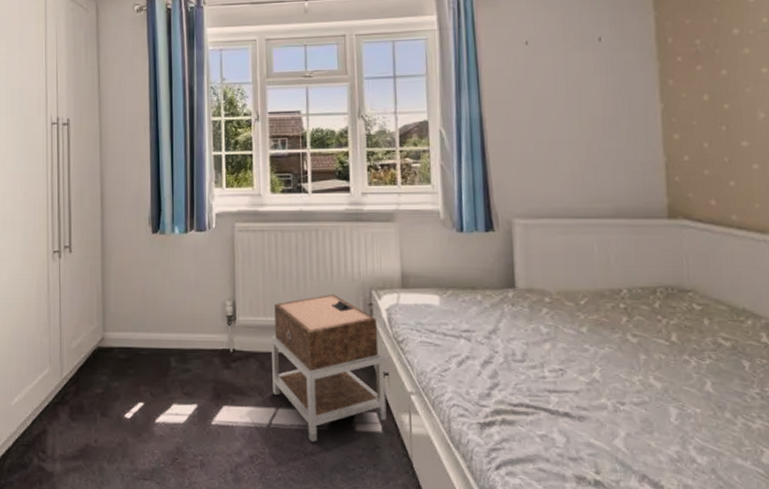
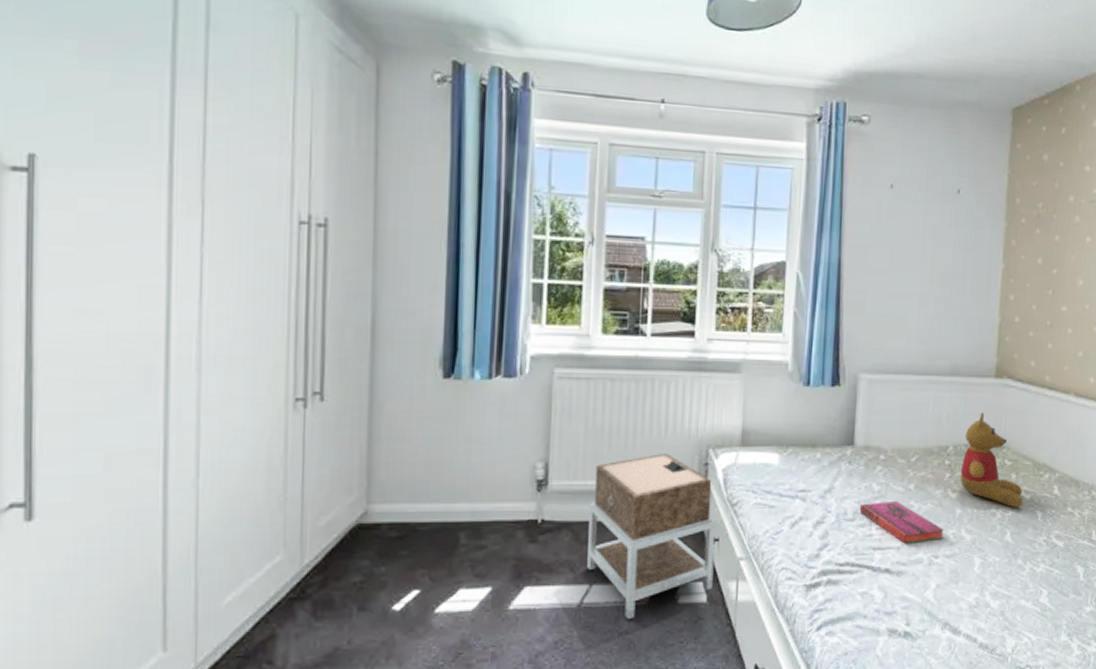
hardback book: none [528,343,629,388] -> present [859,500,945,544]
teddy bear: none [639,254,723,356] -> present [960,412,1024,508]

